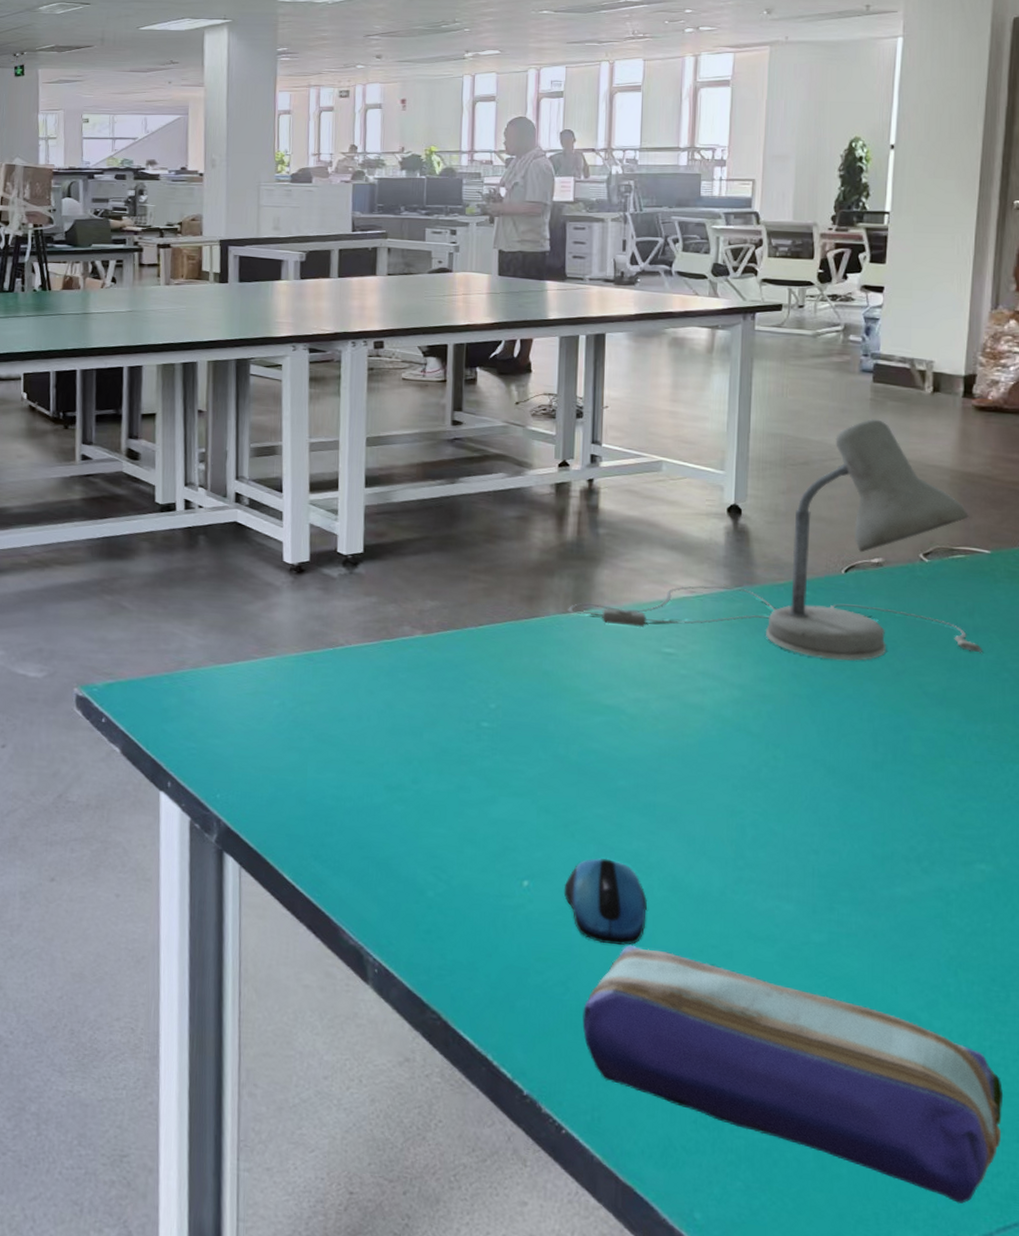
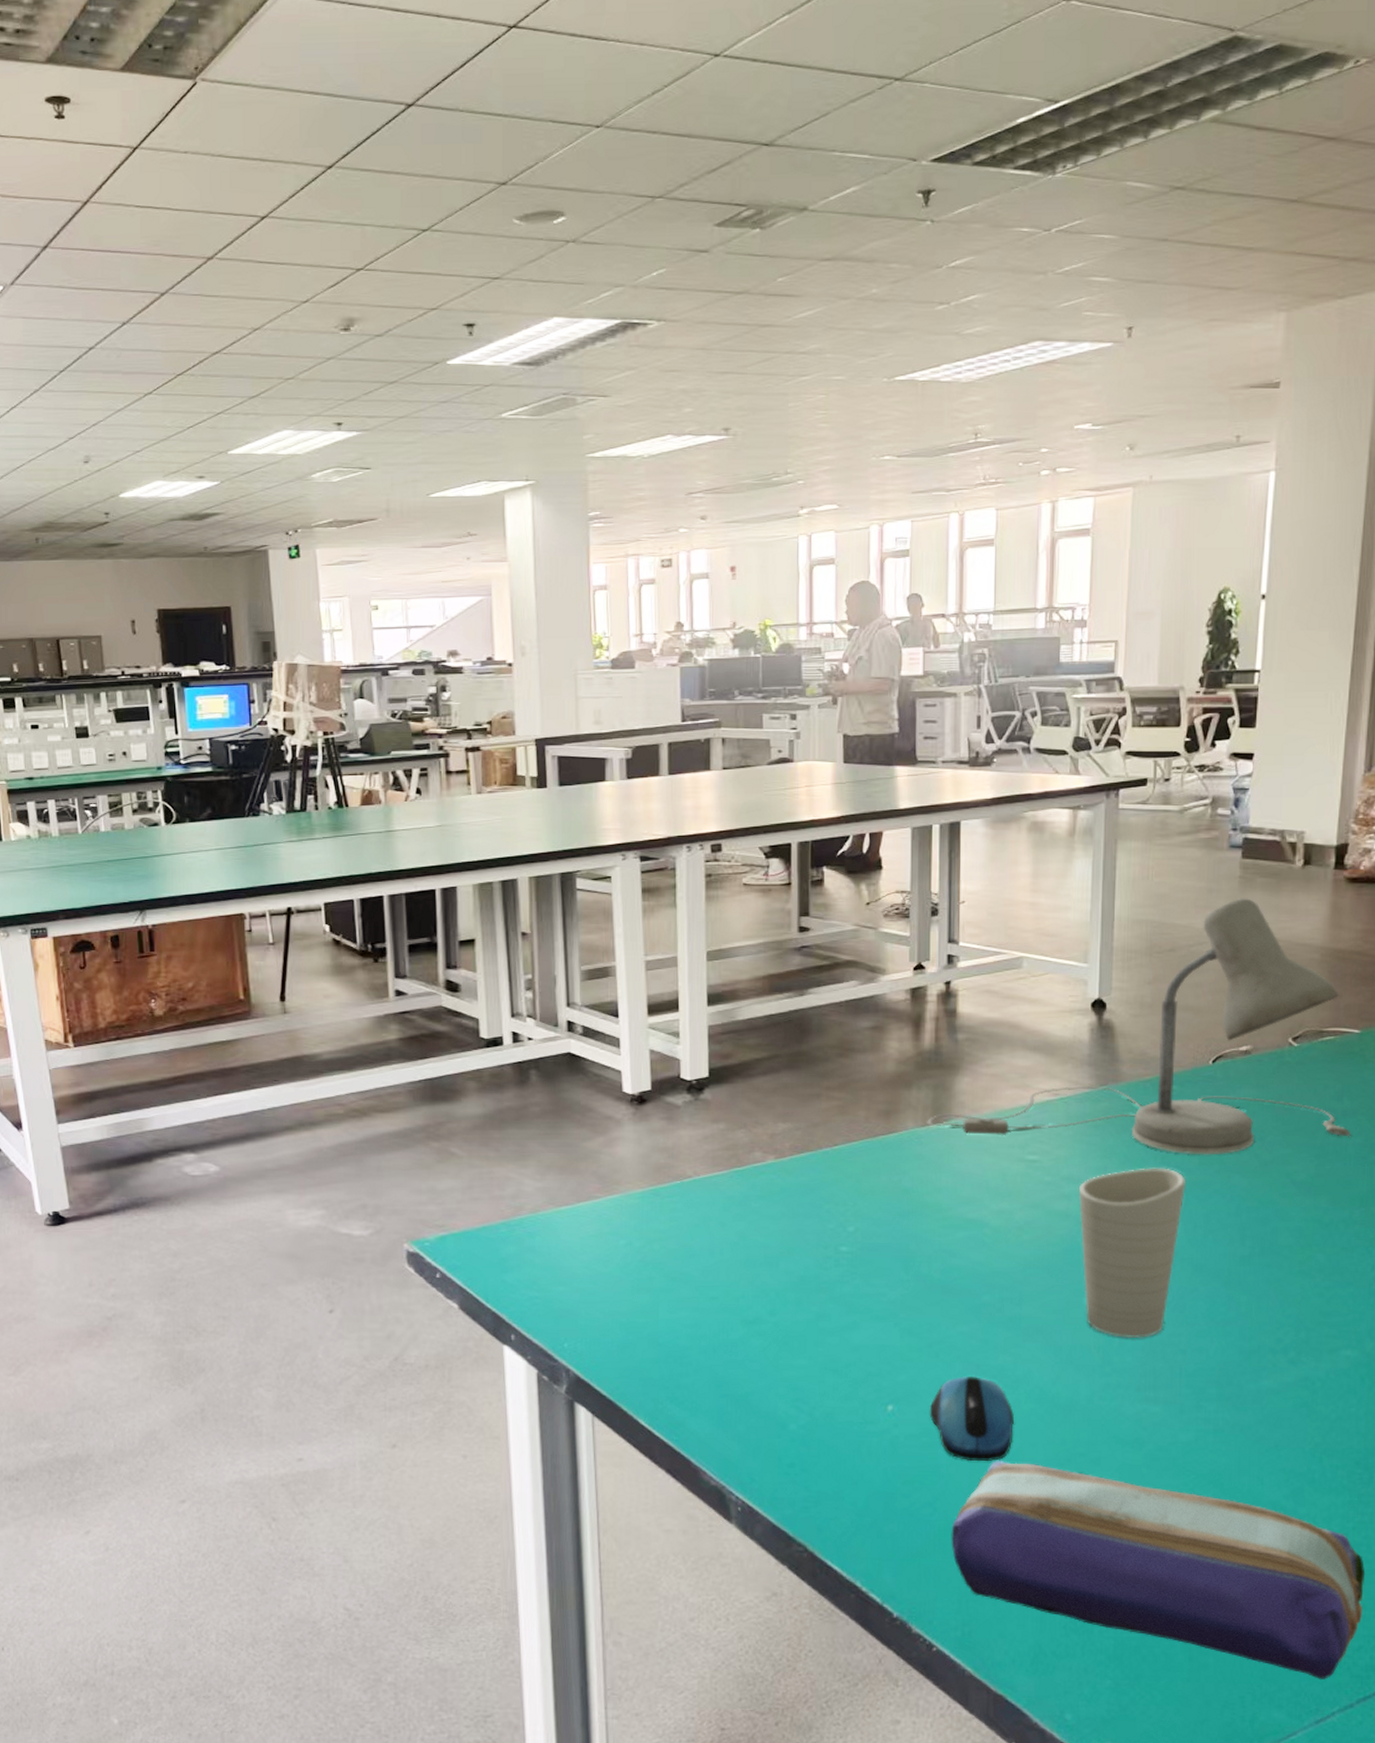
cup: none [714,668,819,835] -> present [1079,1167,1187,1338]

